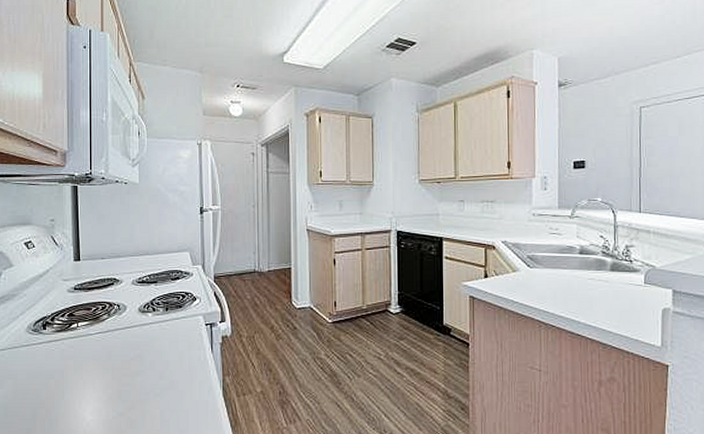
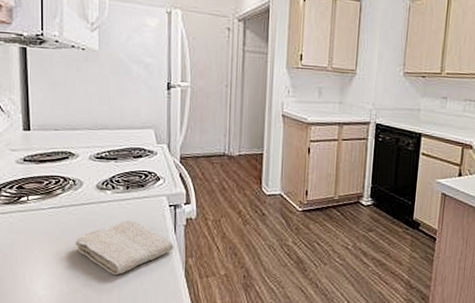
washcloth: none [120,341,211,397] -> present [75,220,174,276]

